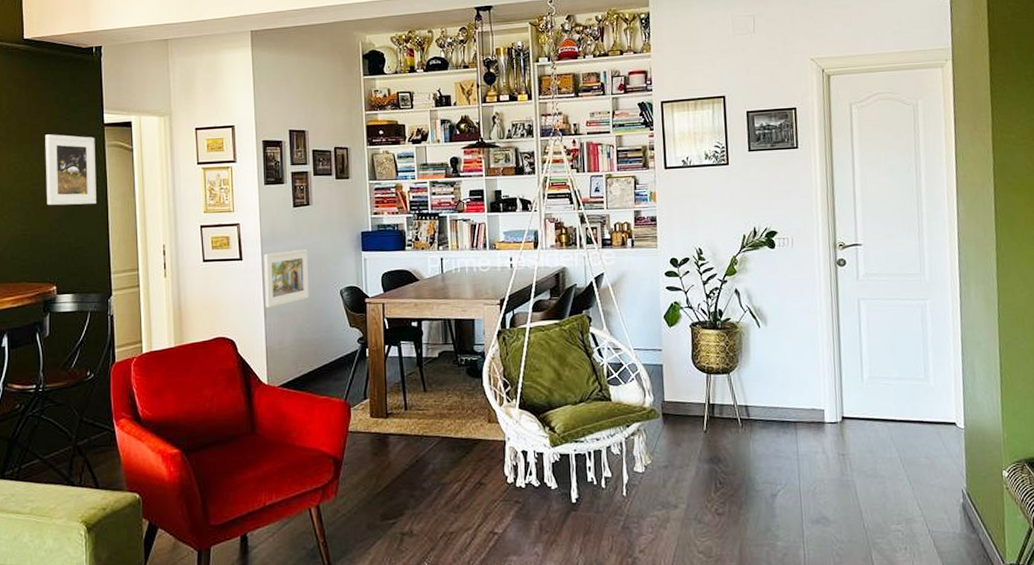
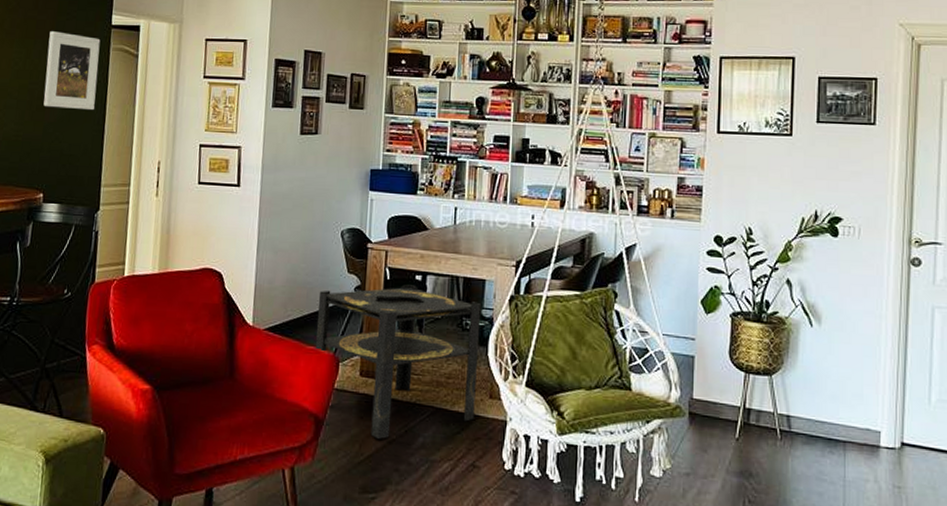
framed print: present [264,248,309,307] -> none [259,181,311,242]
side table: none [325,331,477,471] -> present [316,284,482,439]

